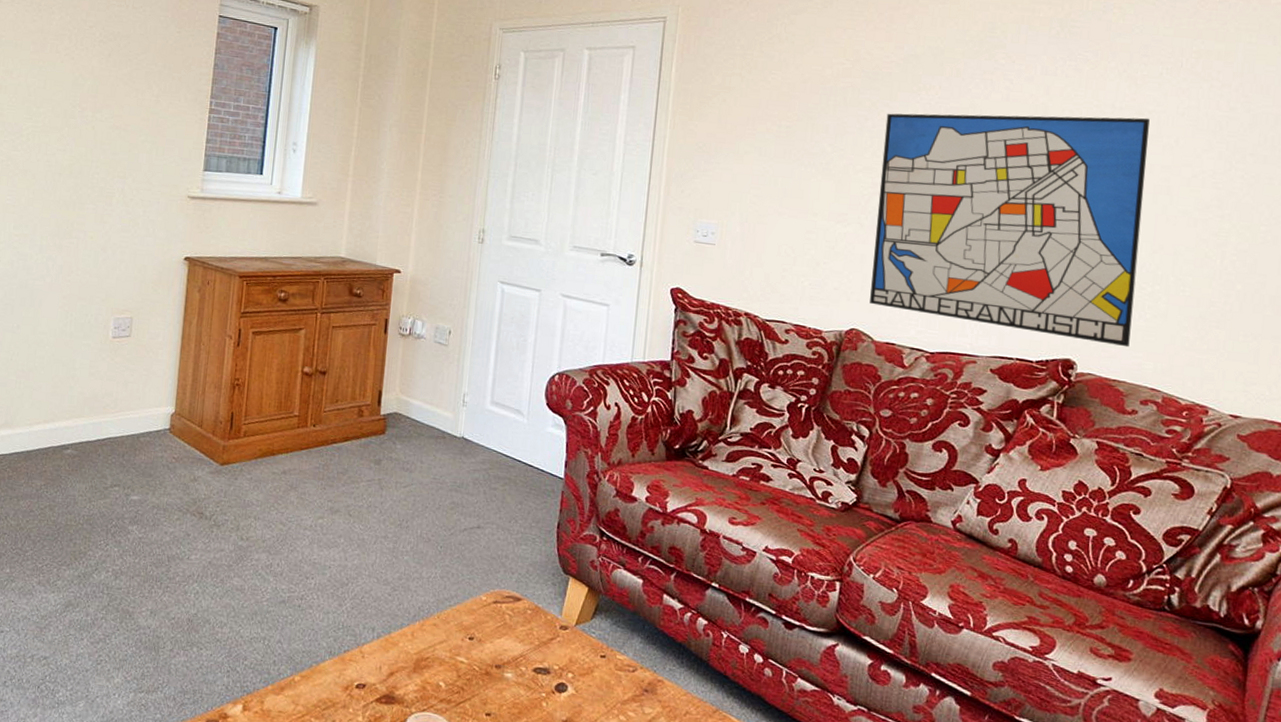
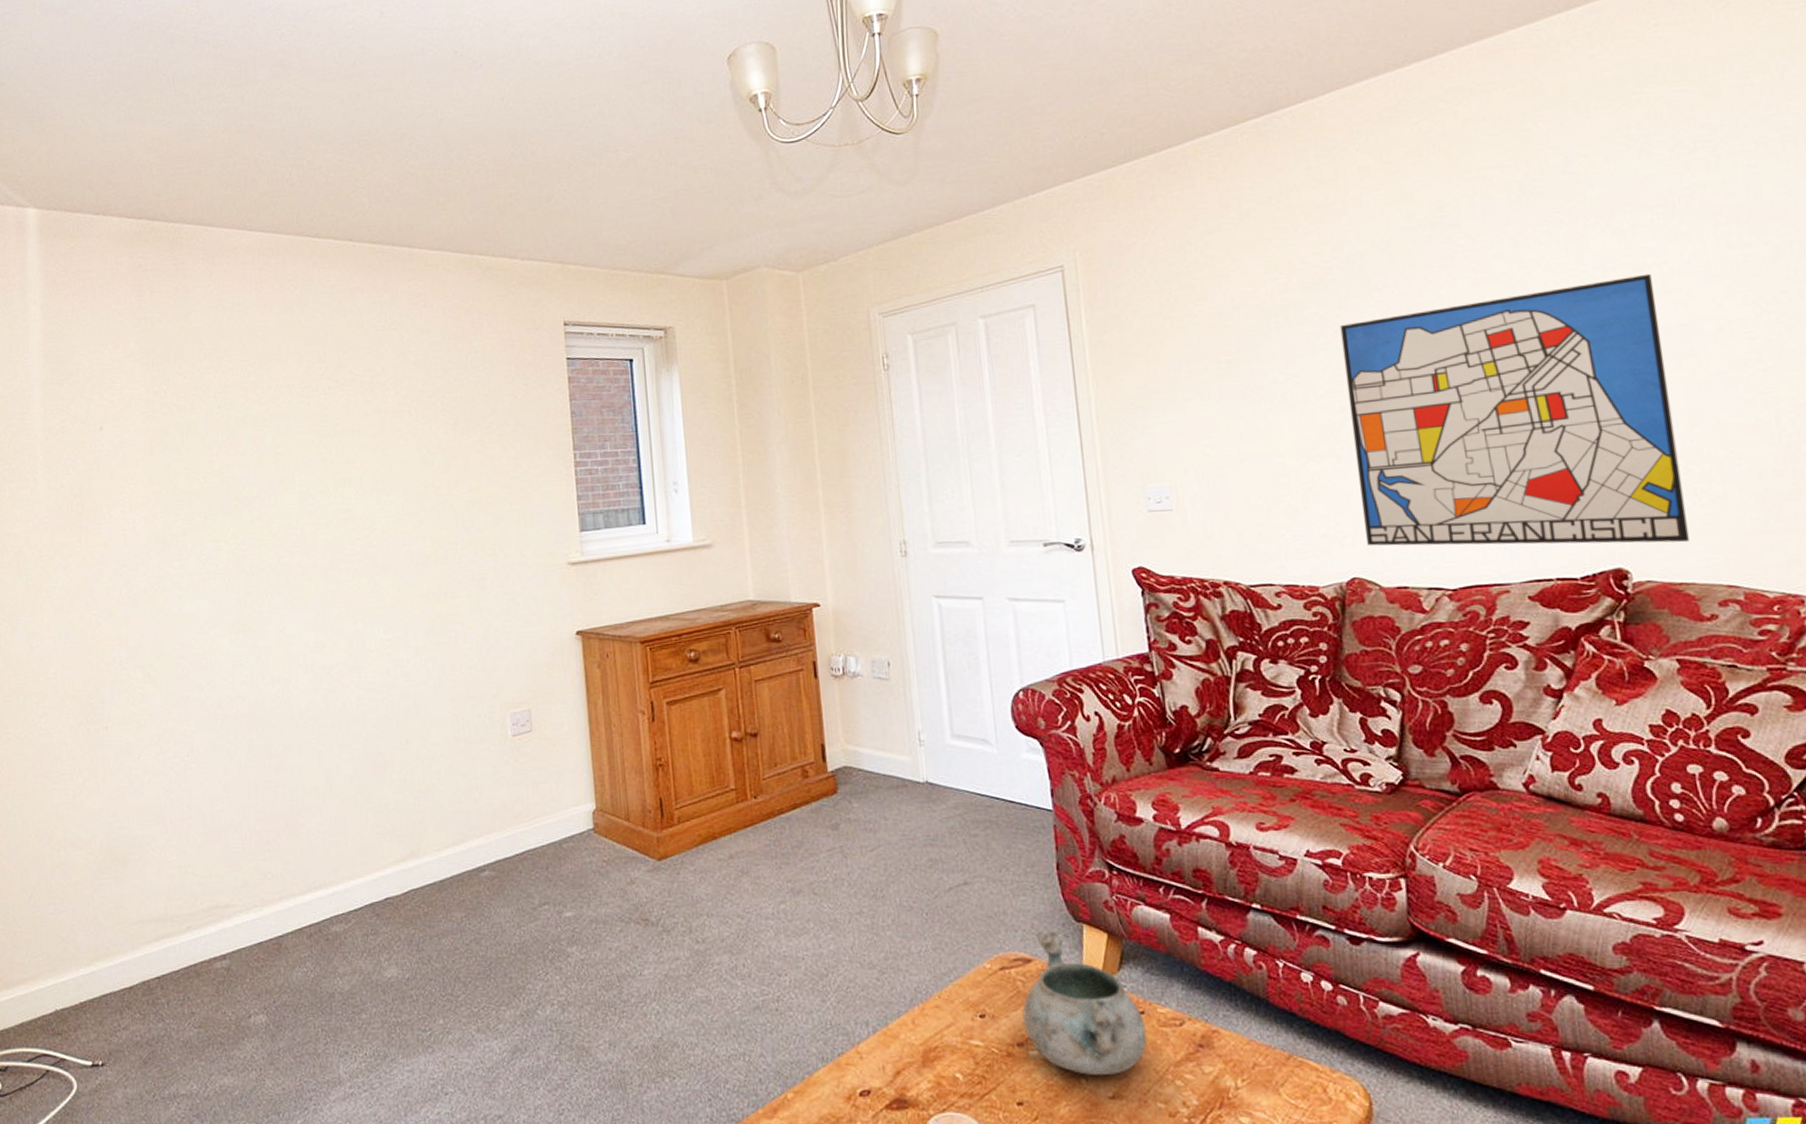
decorative bowl: none [503,577,605,703] -> present [1022,931,1147,1075]

